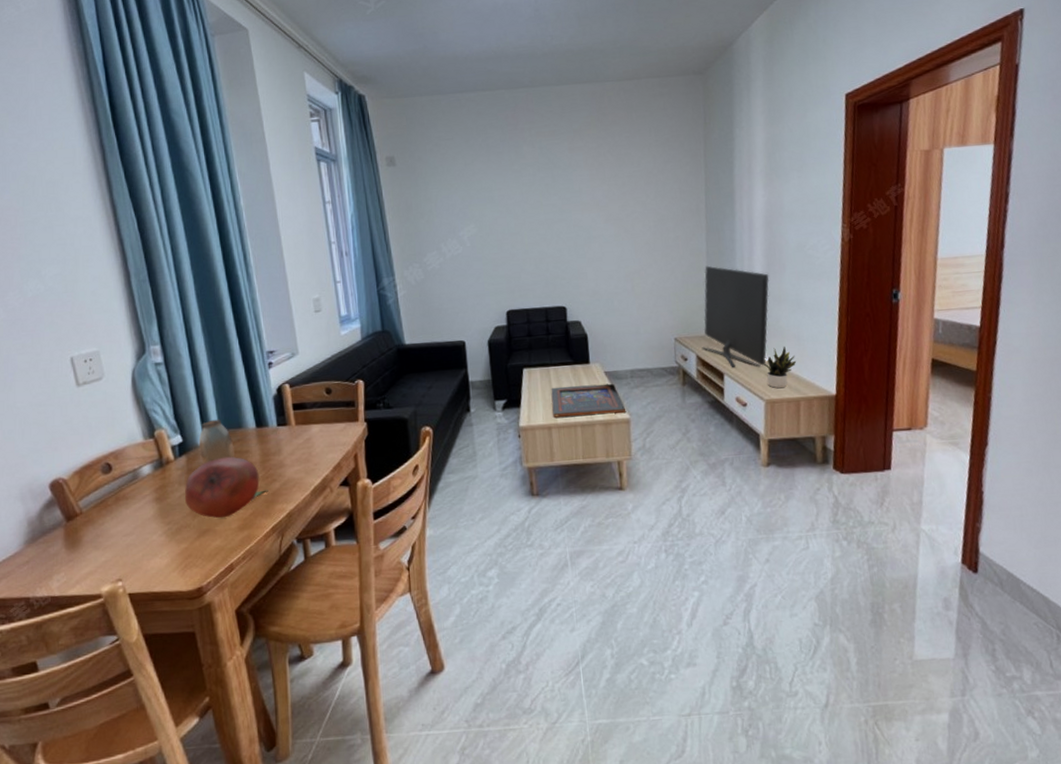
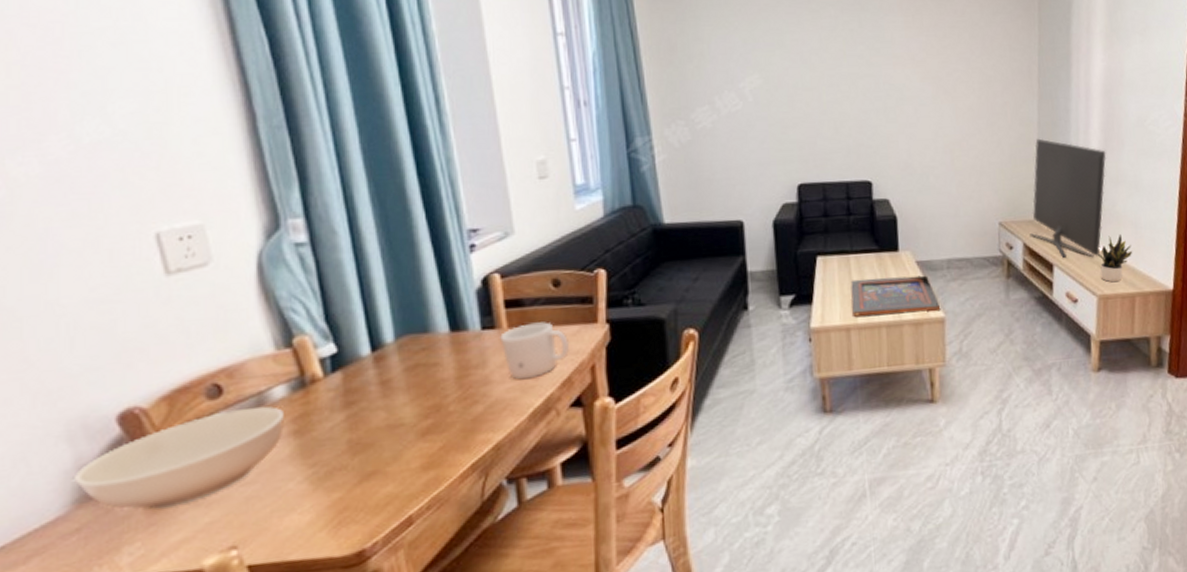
bowl: none [25,480,151,550] -> present [75,406,285,509]
fruit: present [184,456,268,519] -> none [338,371,467,456]
vase: present [198,419,236,464] -> none [362,320,419,382]
mug: none [290,420,339,464] -> present [500,322,570,380]

